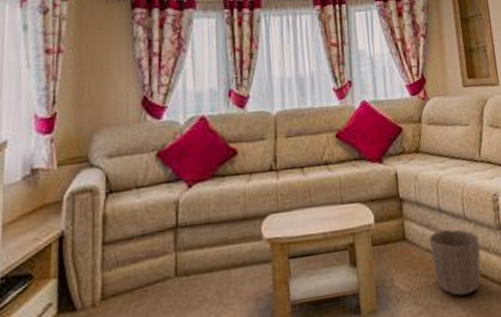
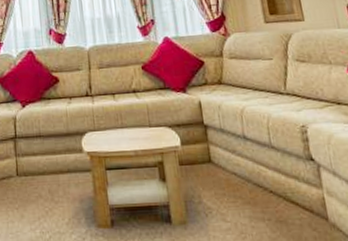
waste basket: present [428,229,481,296] -> none [234,155,291,218]

